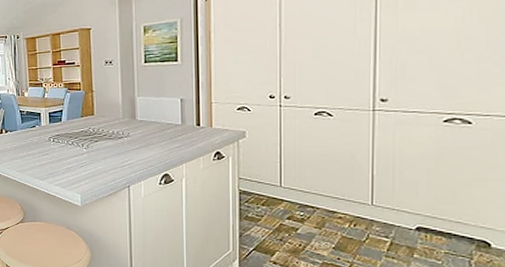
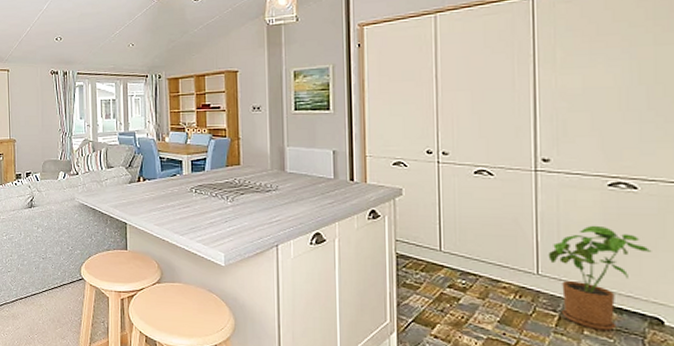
house plant: none [382,158,483,253] -> present [548,225,652,331]

